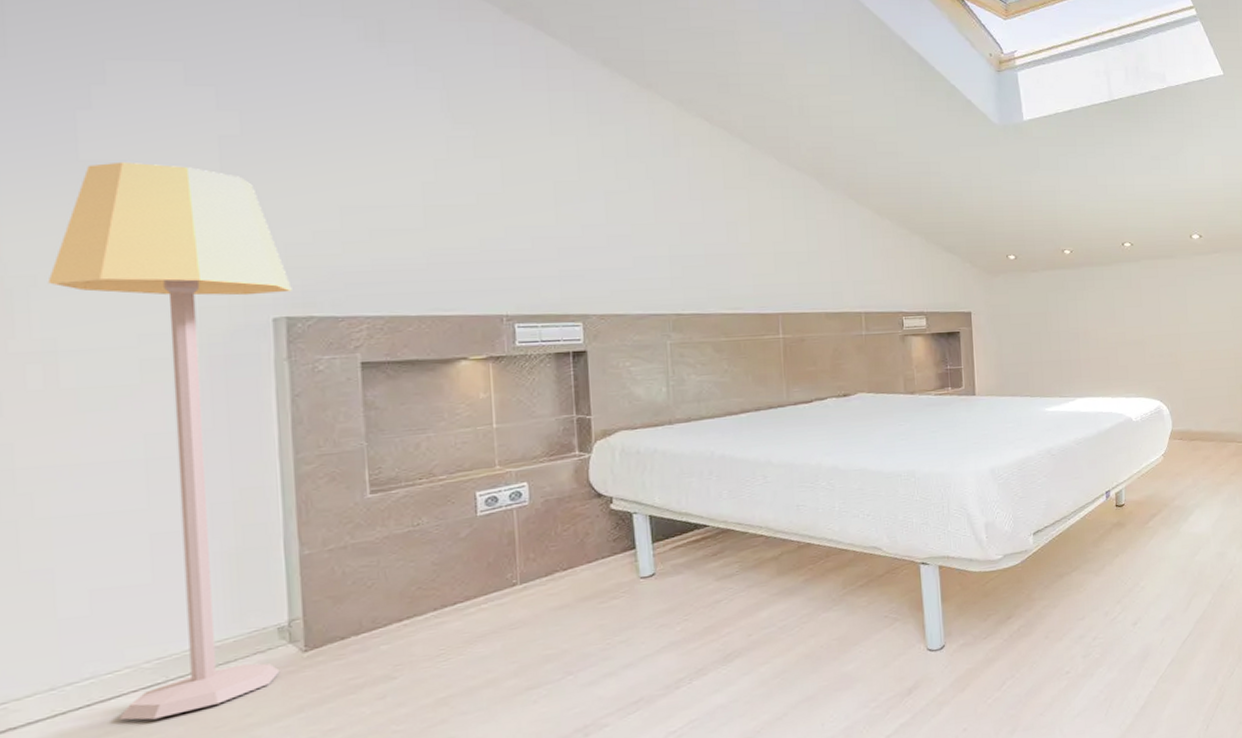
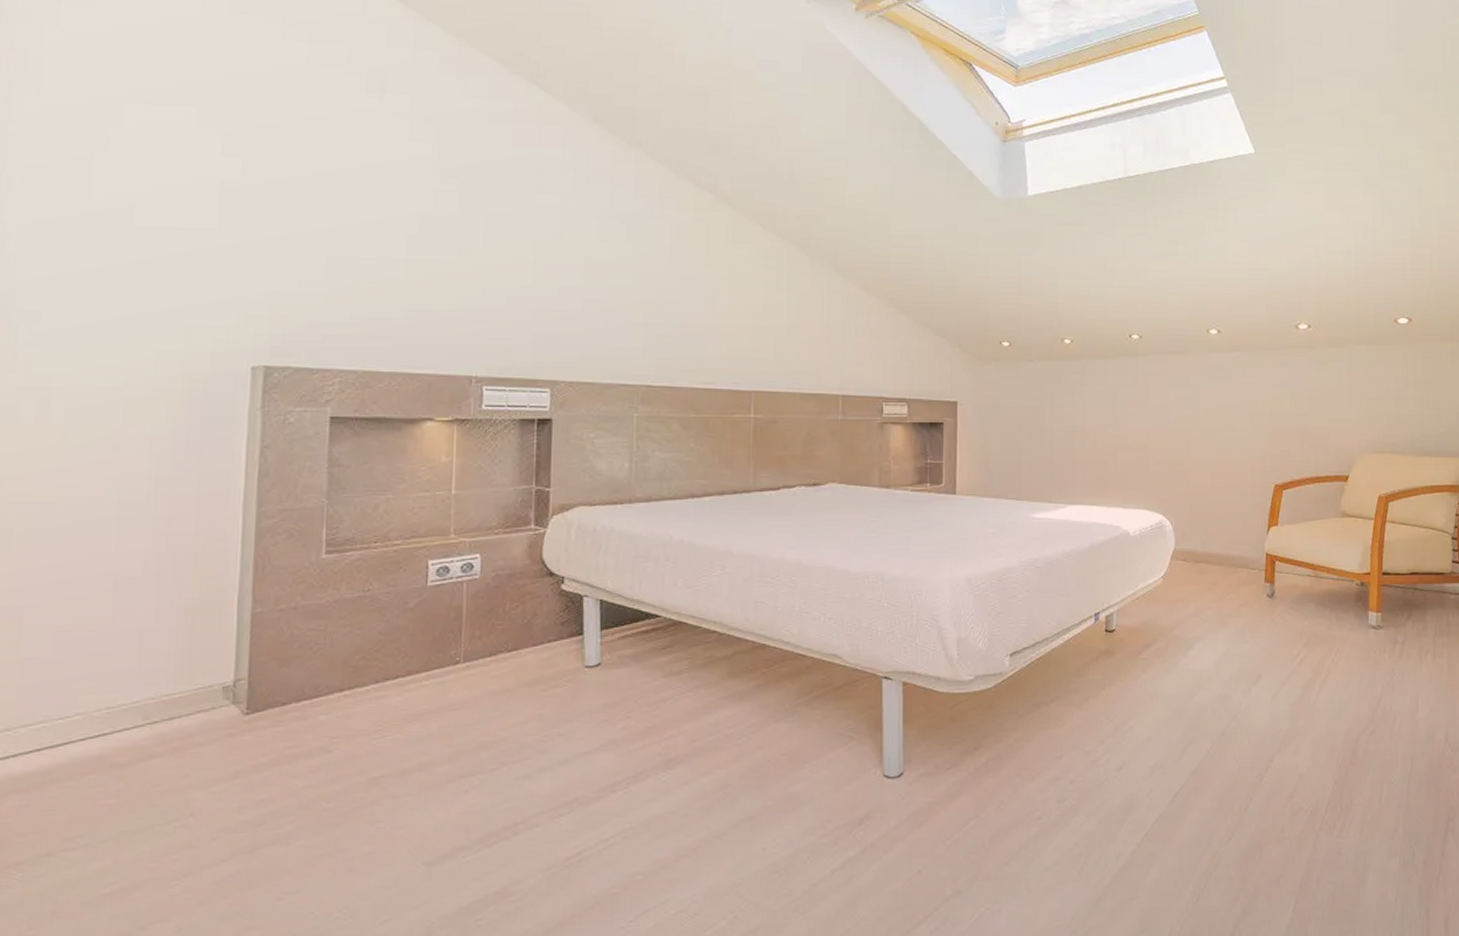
lamp: present [47,161,292,720] -> none [50,203,273,771]

